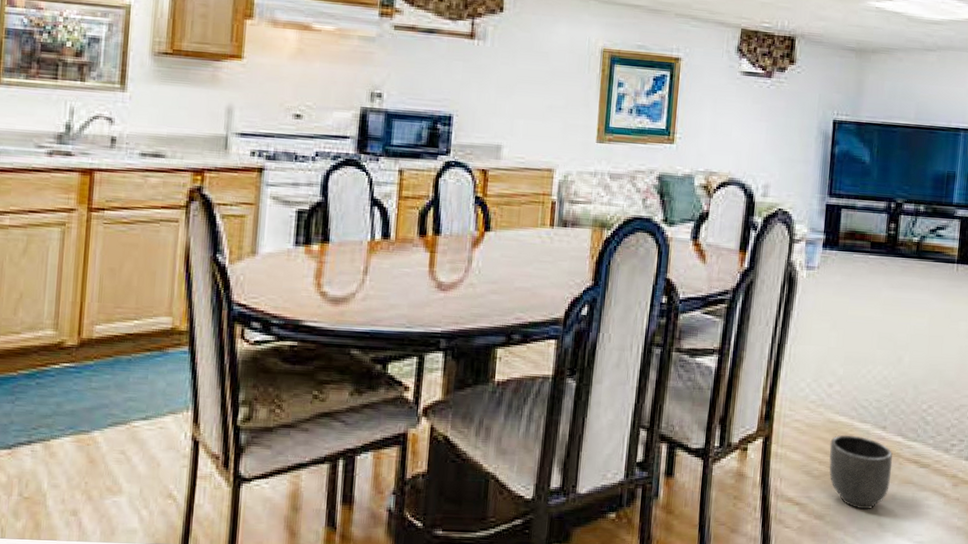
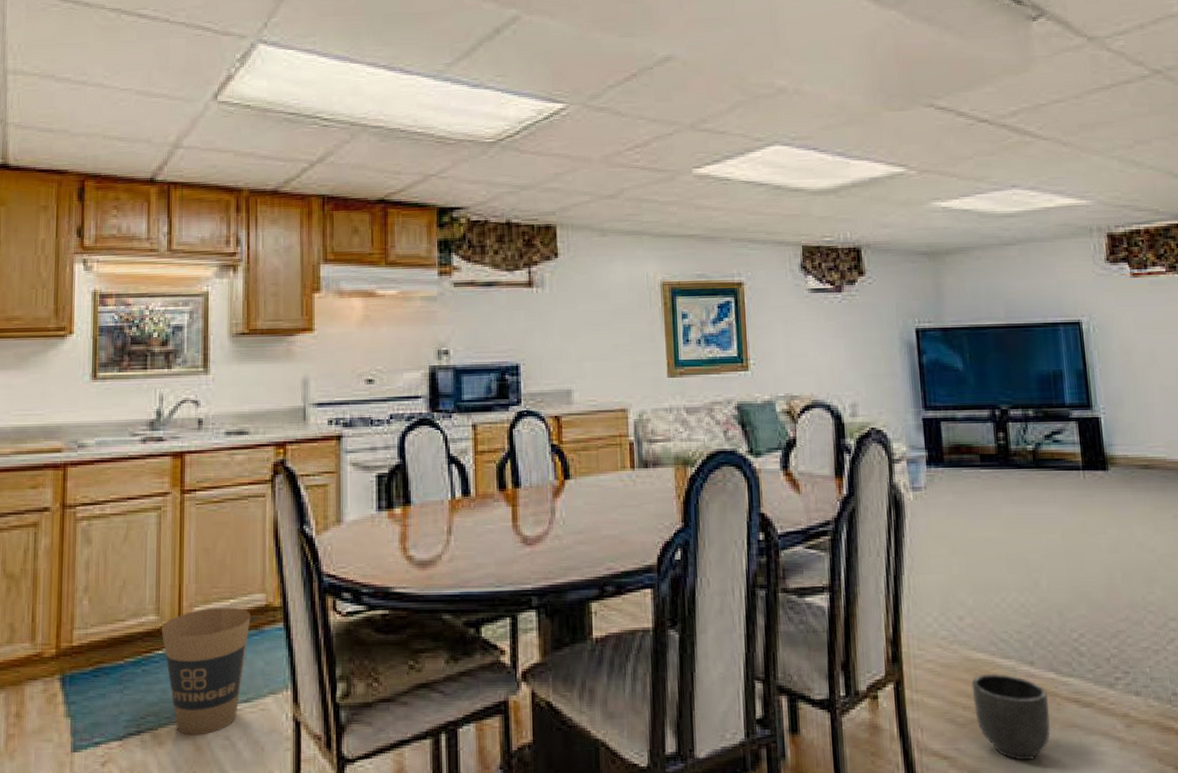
trash can: none [58,327,155,449] -> present [161,607,251,735]

